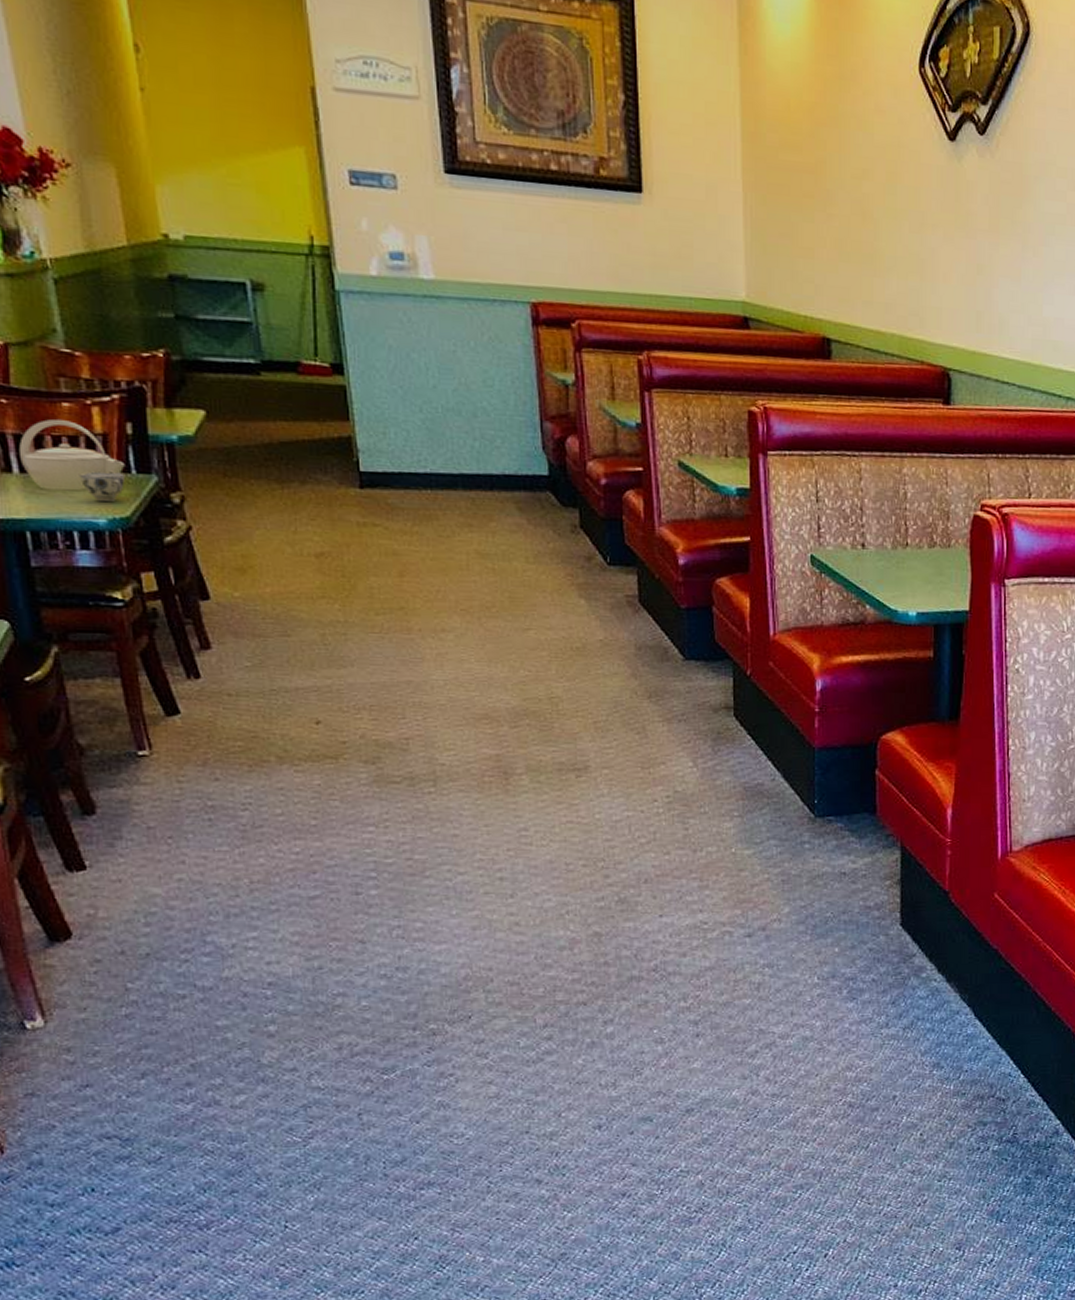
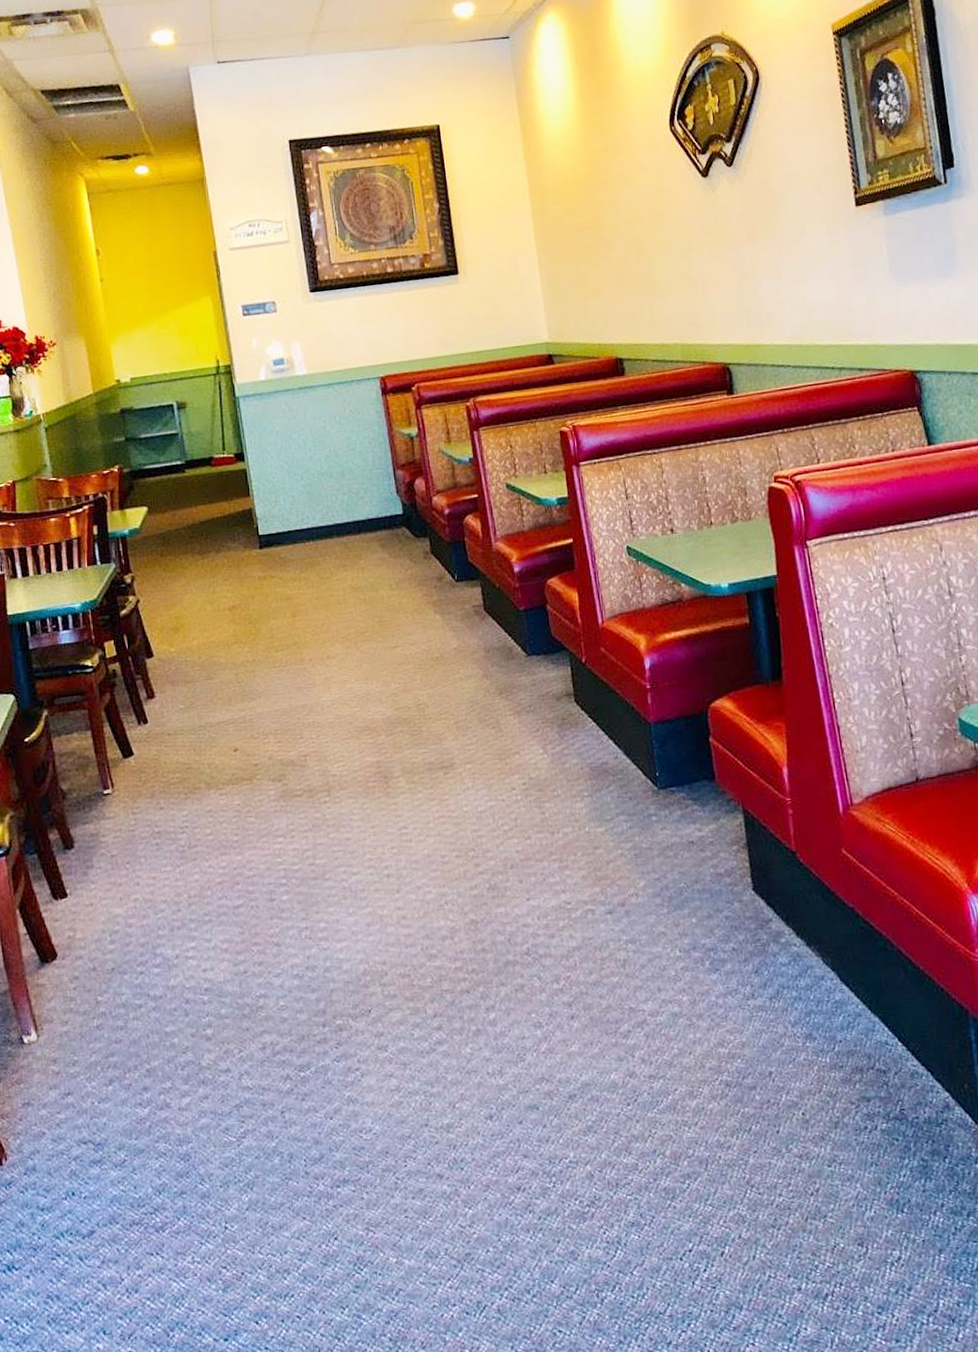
teapot: present [19,418,125,492] -> none [22,531,93,588]
teacup: present [78,471,125,502] -> none [61,565,93,591]

